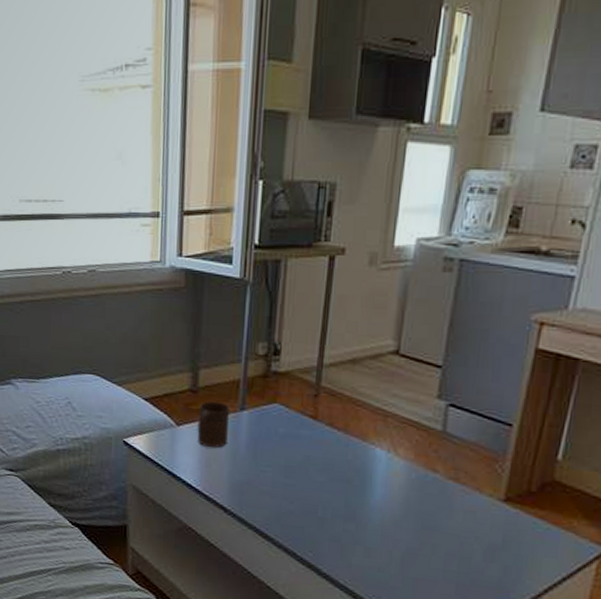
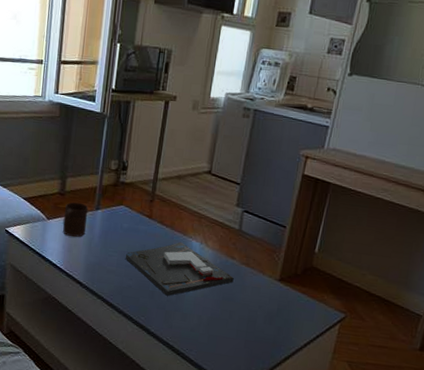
board game: none [284,450,437,524] -> present [126,241,234,296]

